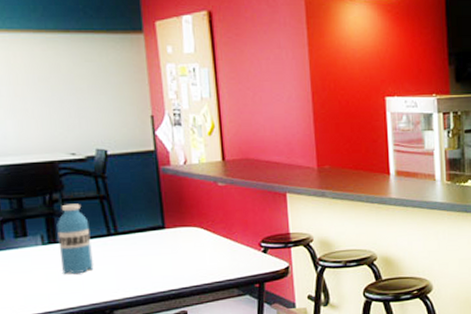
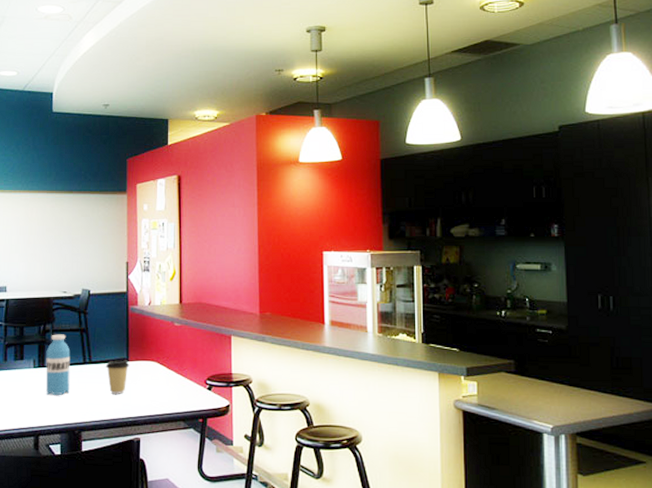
coffee cup: none [136,227,167,266] -> present [105,360,130,394]

